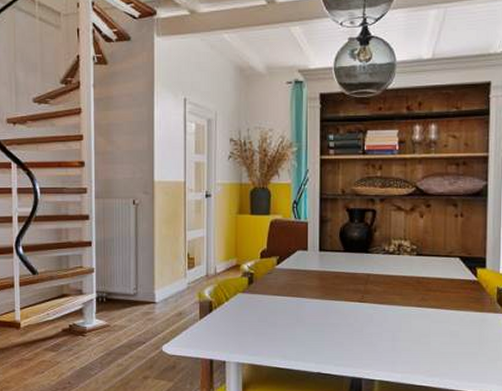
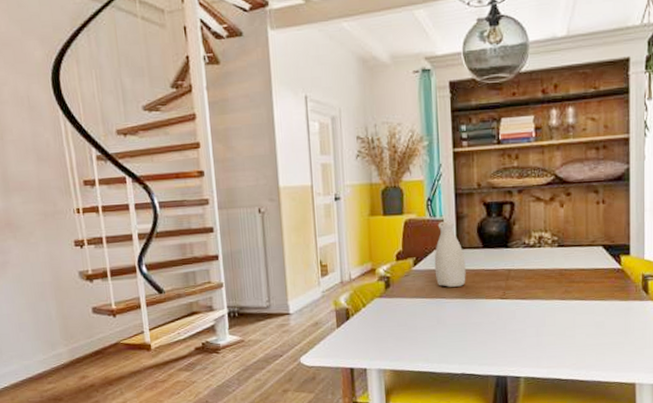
vase: none [297,223,327,287] -> present [434,220,466,287]

